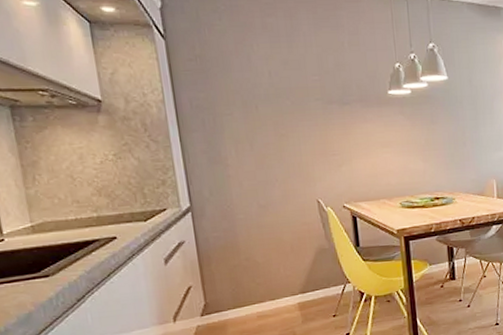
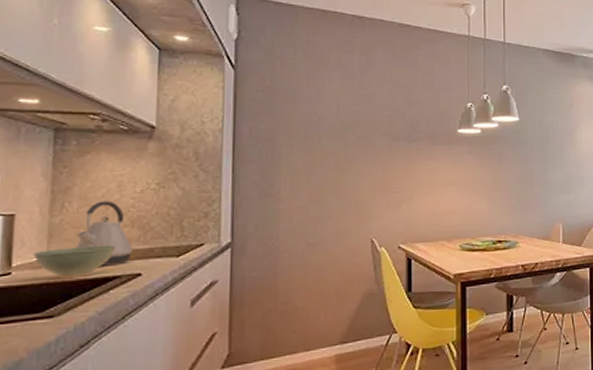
bowl: none [18,212,90,244] -> present [33,244,116,279]
kettle: none [52,172,105,232] -> present [76,200,134,267]

